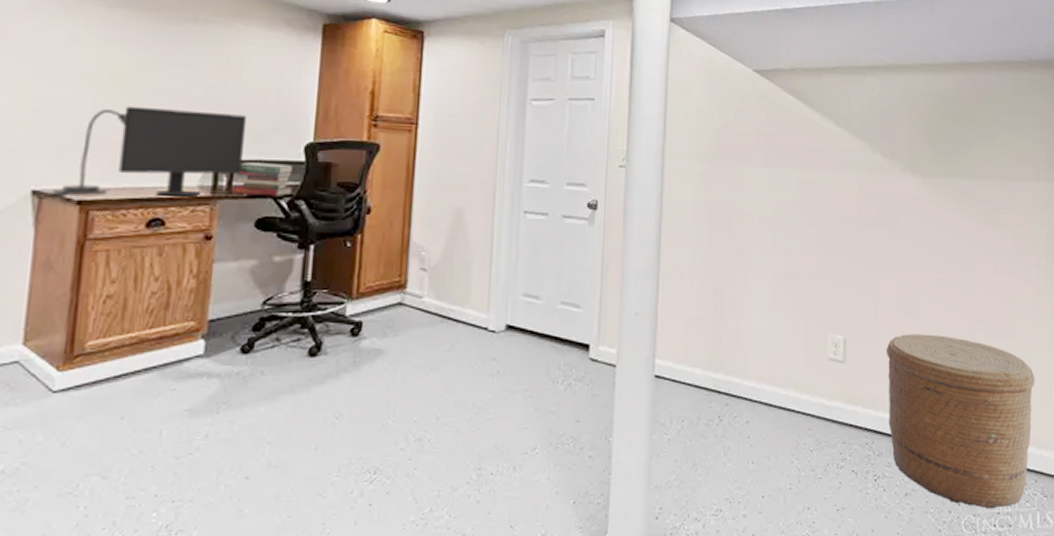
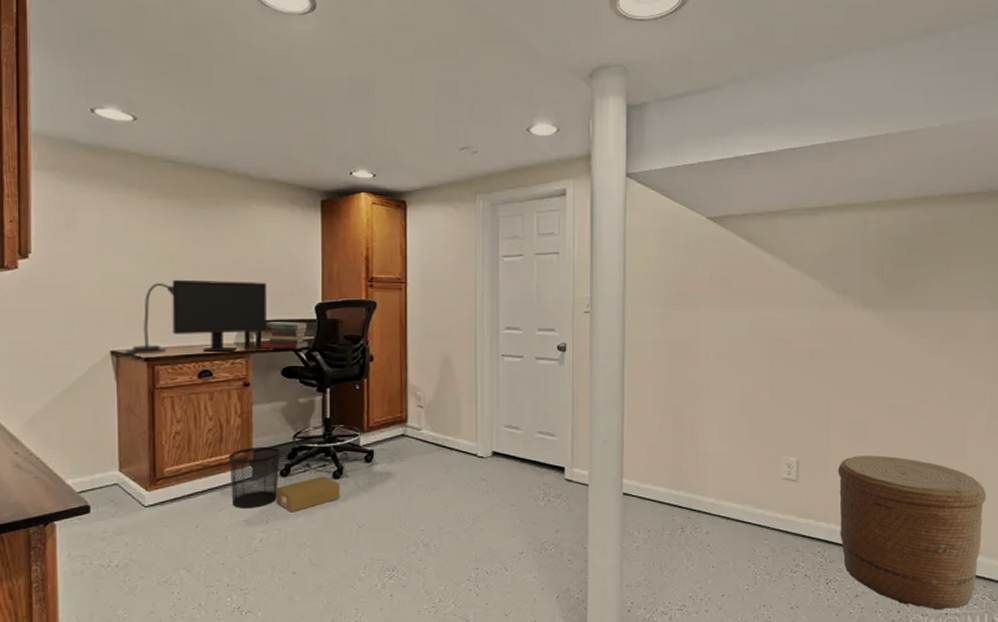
waste bin: none [173,315,244,394] -> present [228,446,281,508]
box: none [231,353,316,399] -> present [275,476,340,513]

